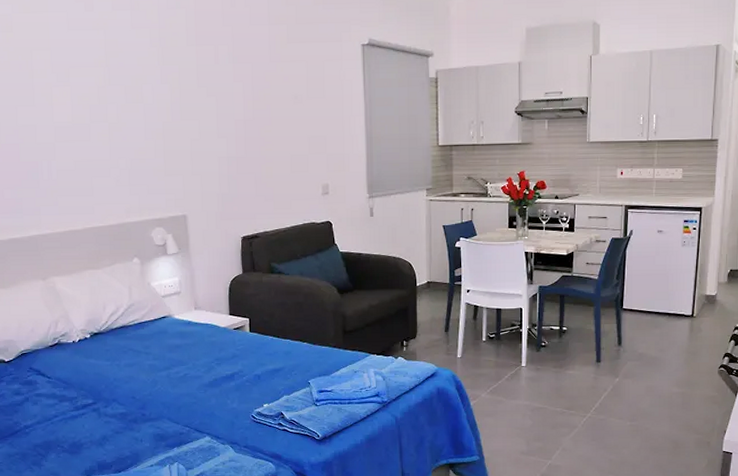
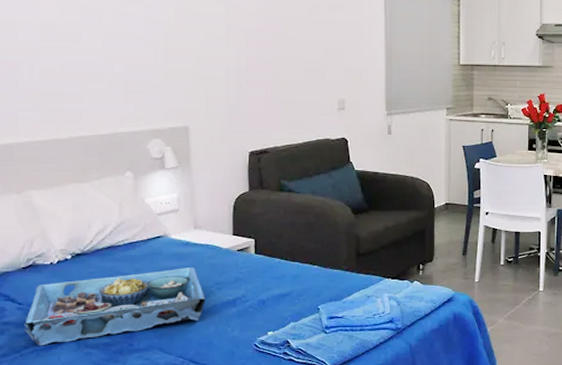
serving tray: none [53,345,207,415] -> present [23,267,205,346]

